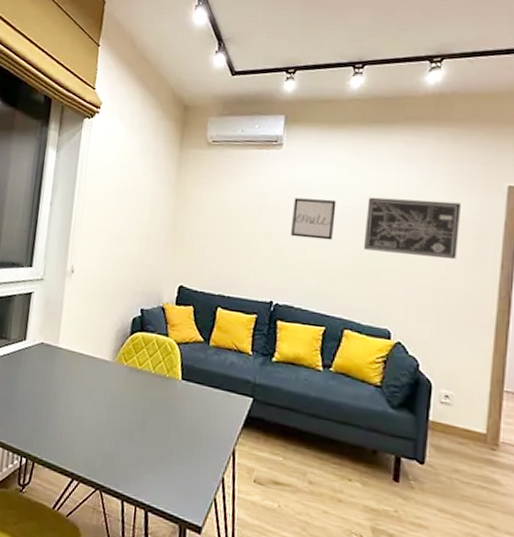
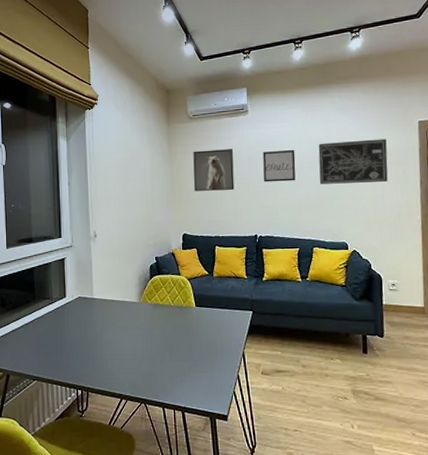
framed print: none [201,185,256,240] -> present [193,149,235,191]

